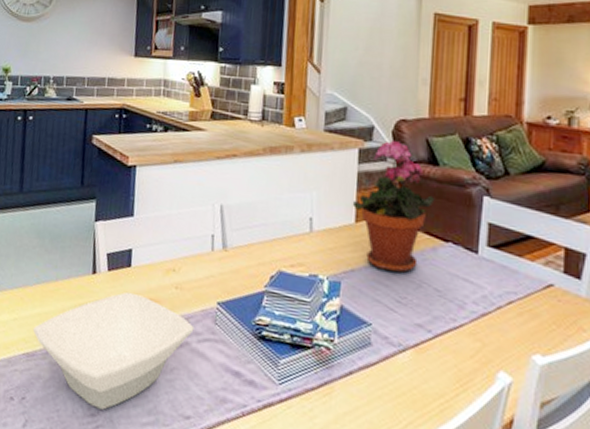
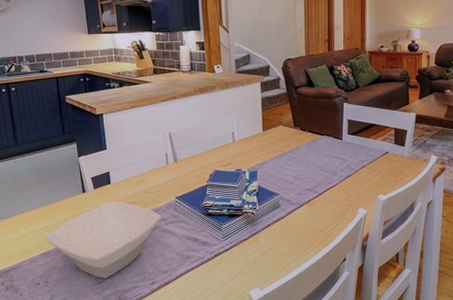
potted plant: present [352,139,435,274] -> none [259,73,314,160]

